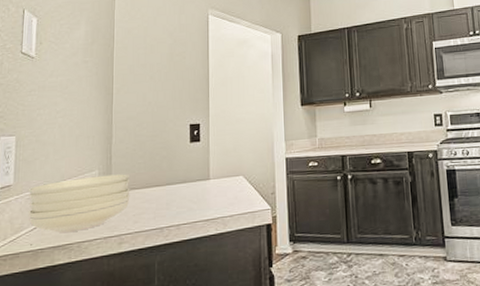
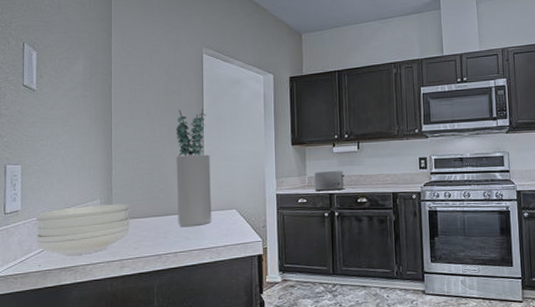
vase: none [180,71,218,197] -> present [176,109,212,227]
toaster: none [325,131,357,154] -> present [314,171,345,192]

